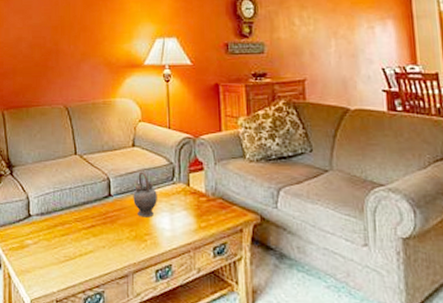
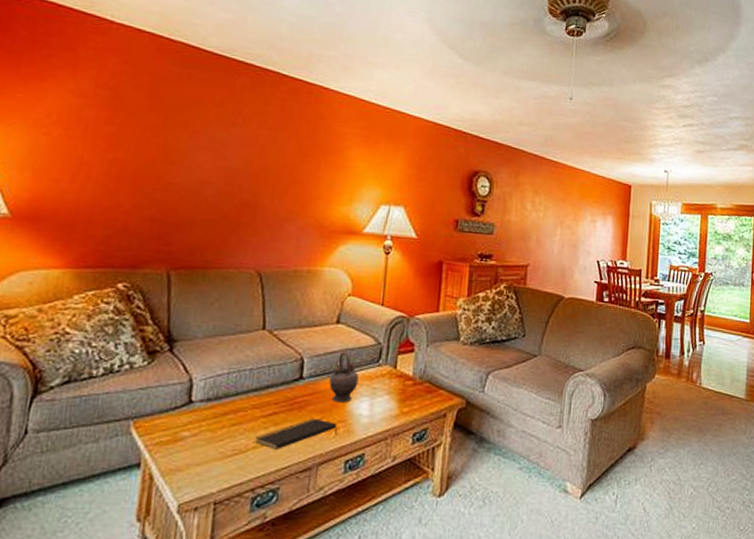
notepad: none [80,231,145,258] -> present [255,418,337,450]

